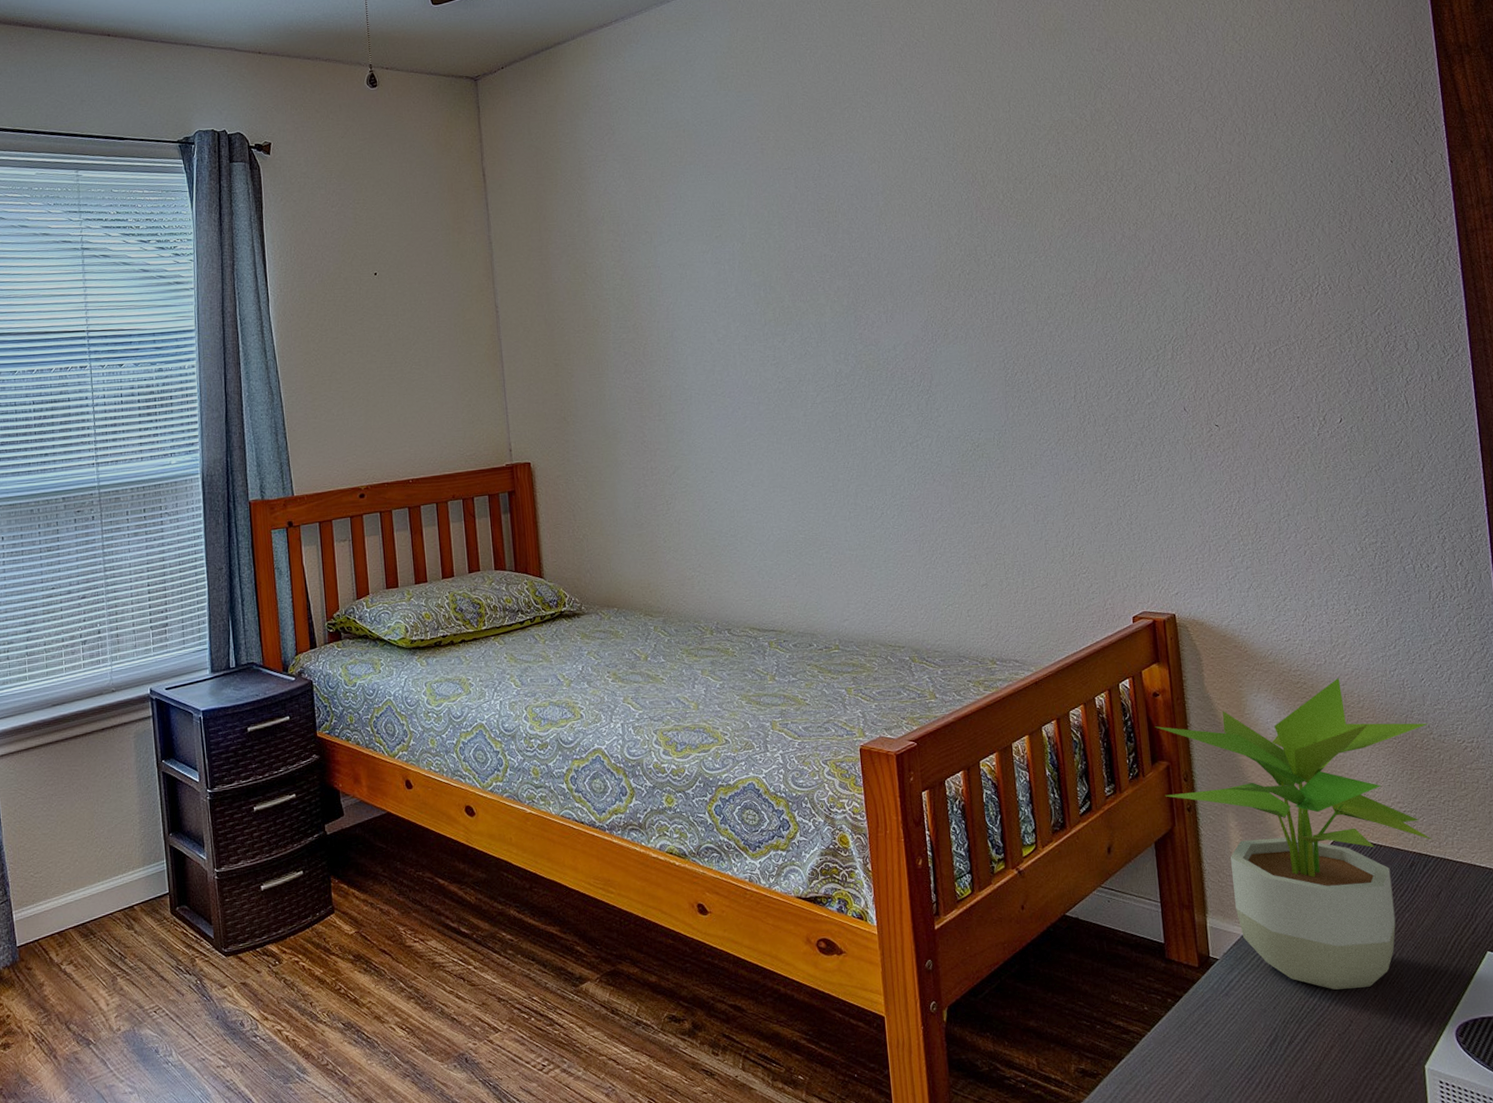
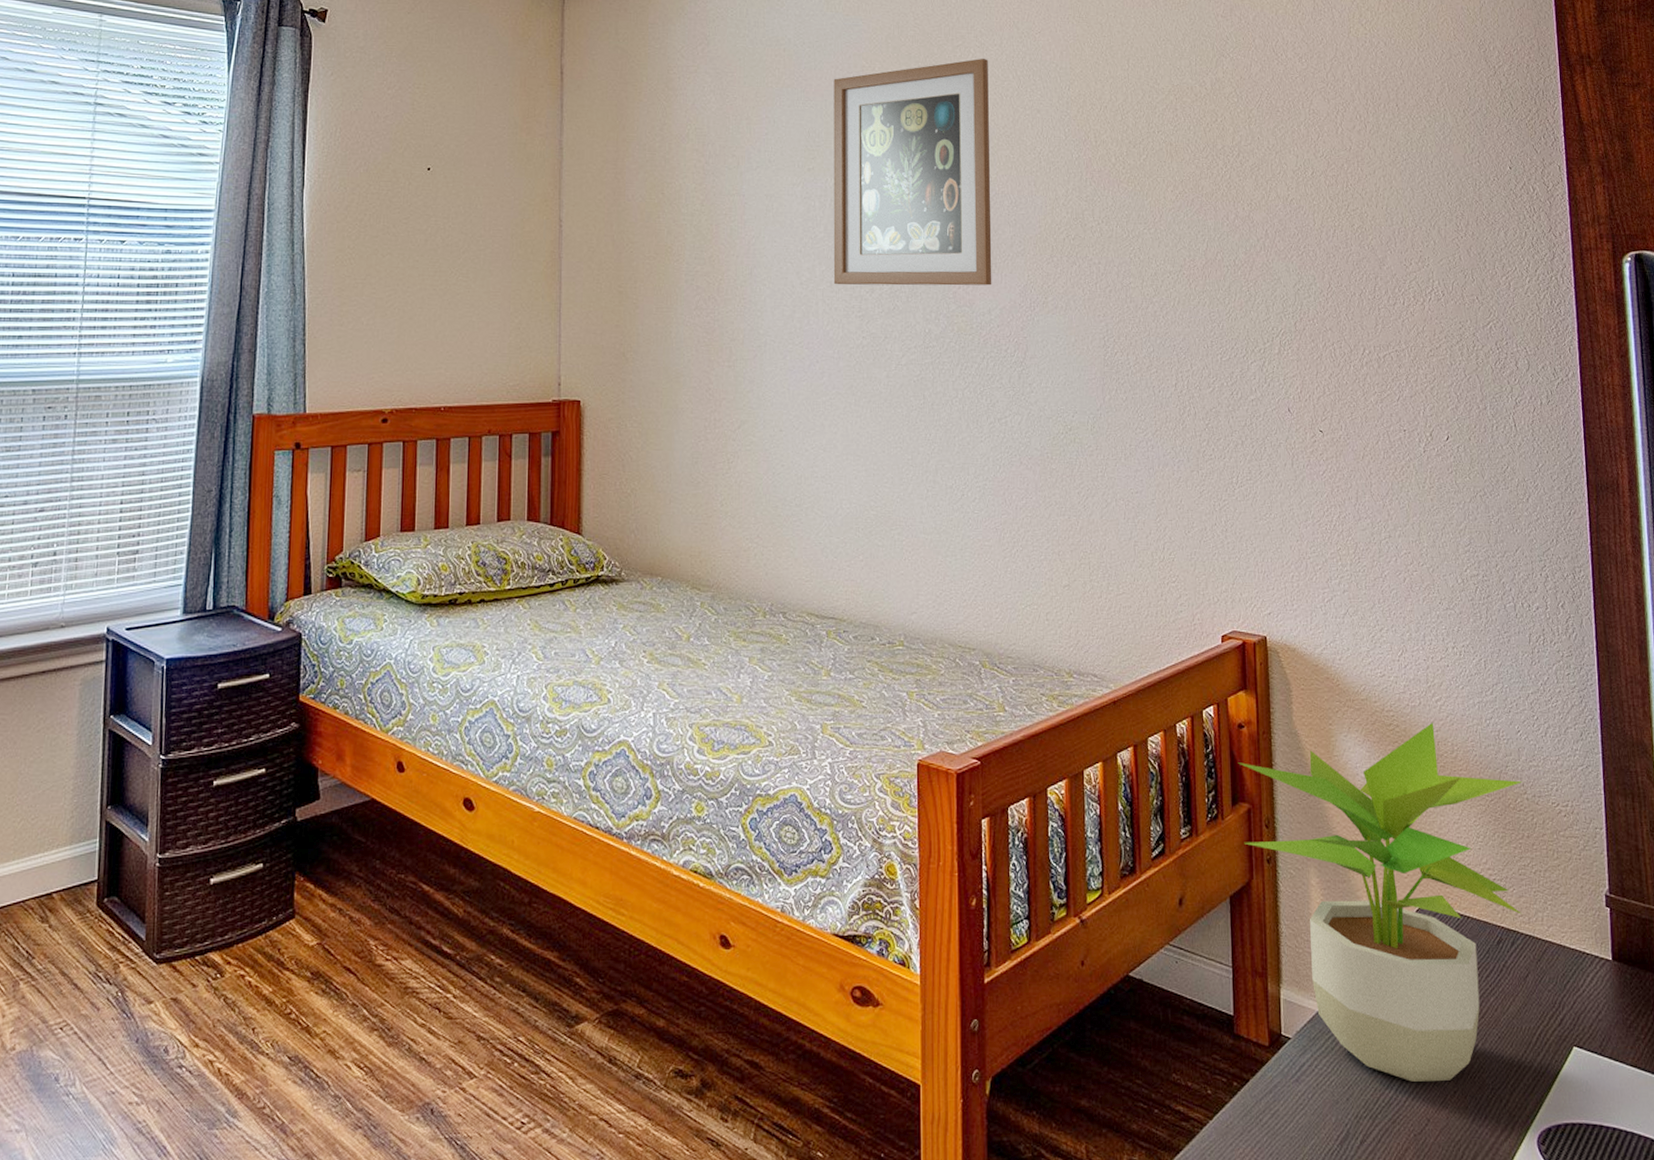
wall art: none [732,117,895,338] -> present [833,59,992,286]

